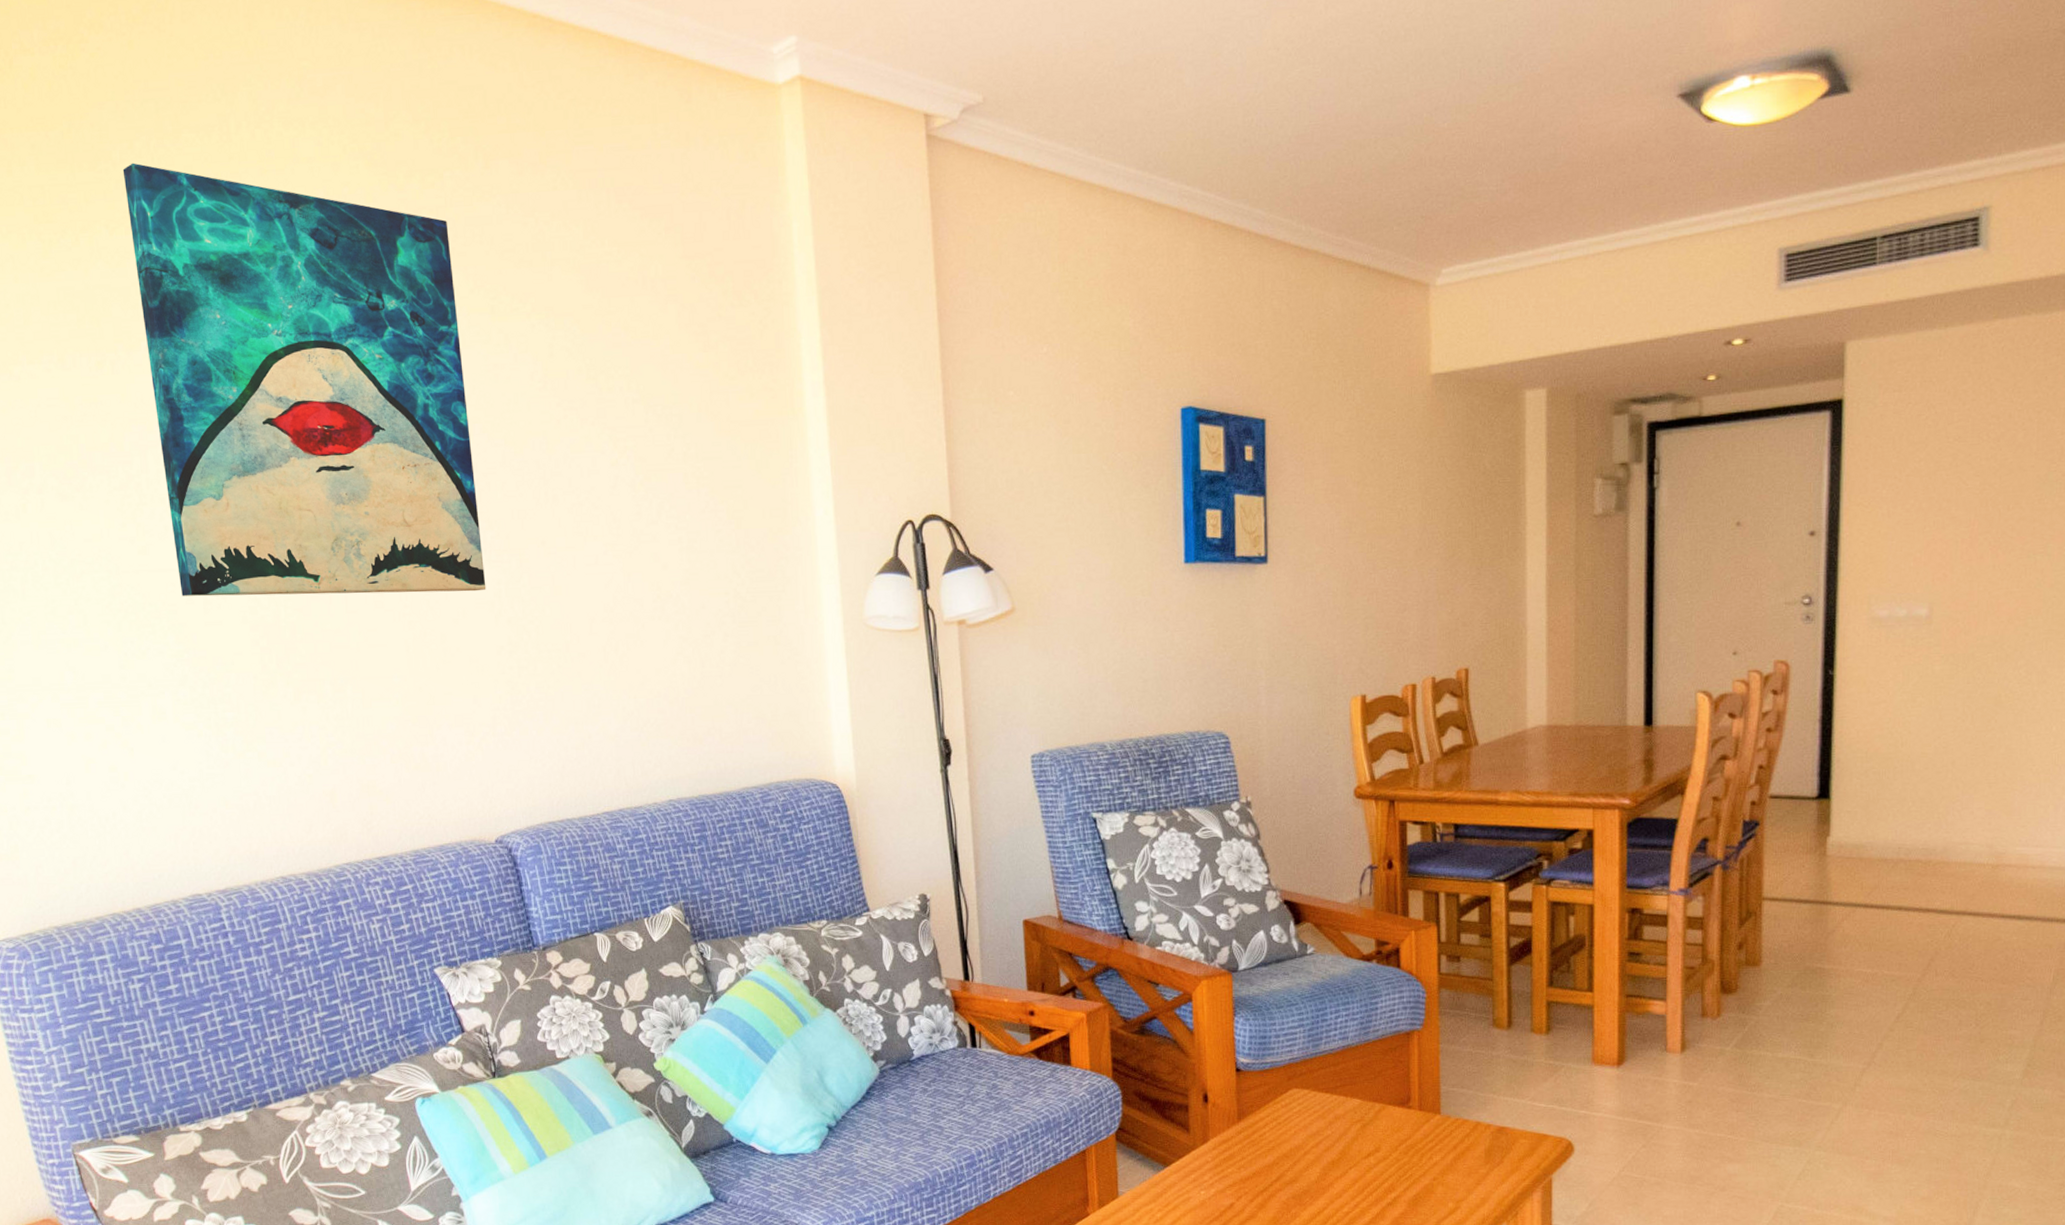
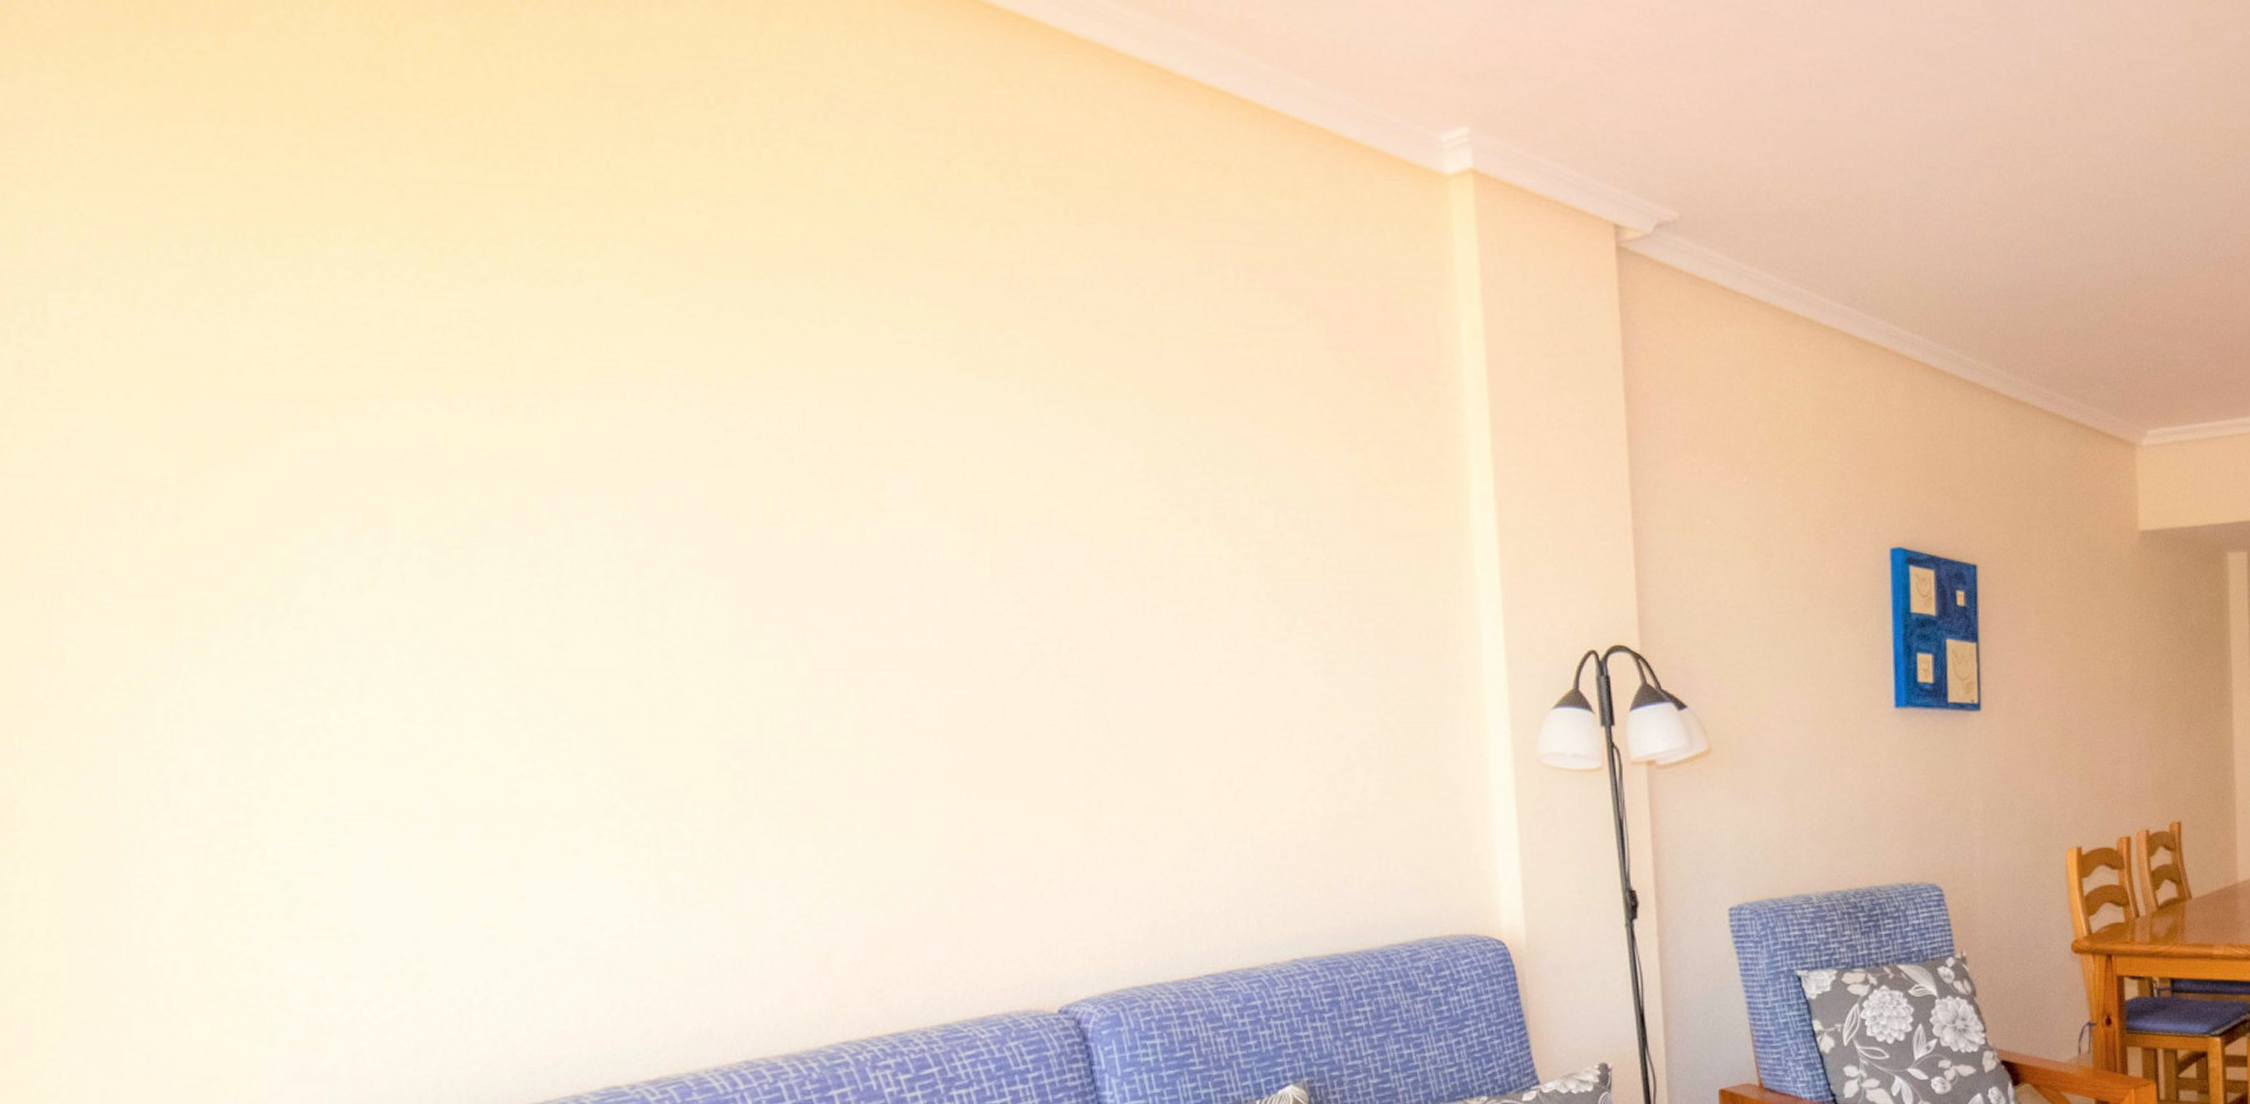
wall art: present [122,163,486,597] -> none [561,168,1059,711]

